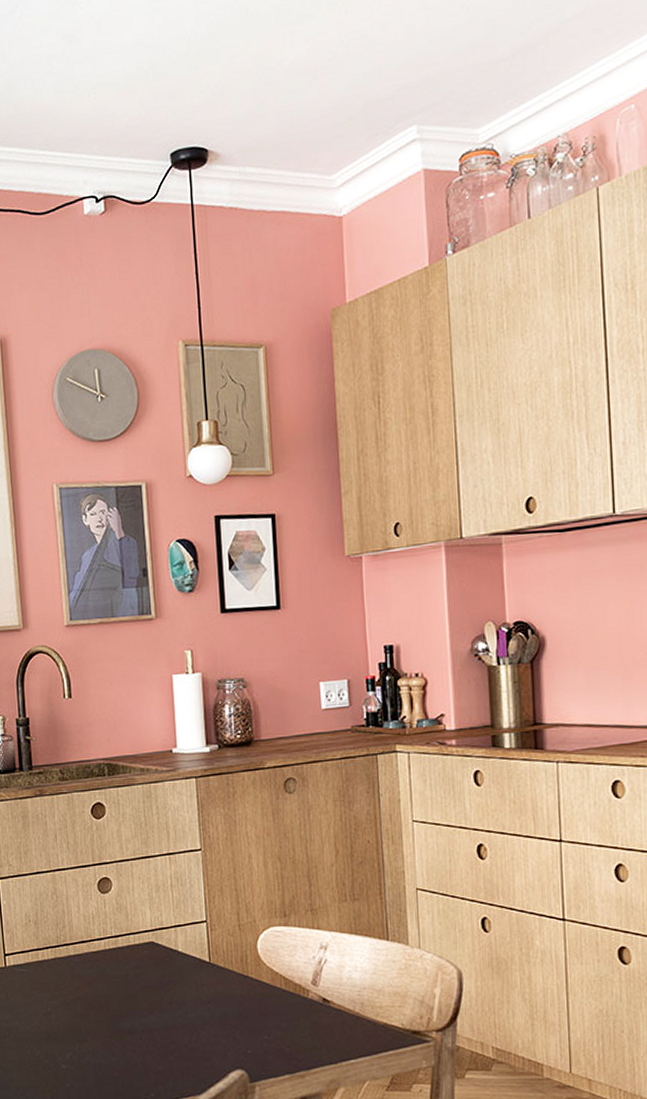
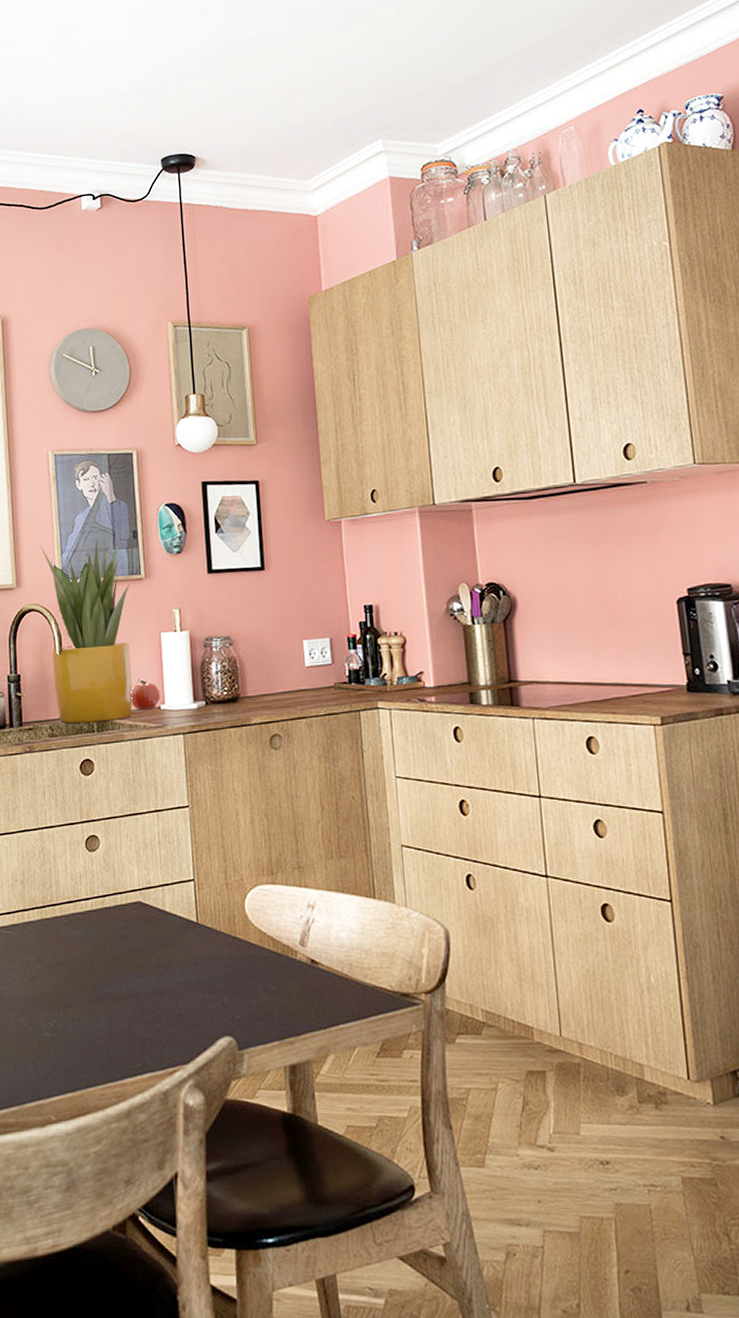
planter: none [46,578,144,768] -> present [40,539,132,724]
fruit: none [142,721,171,754] -> present [131,678,160,711]

